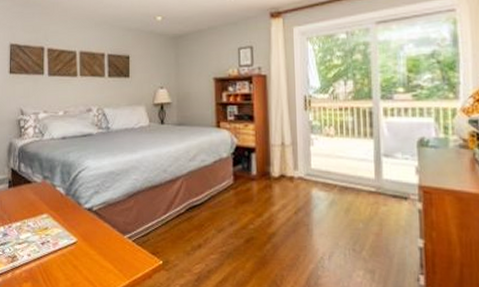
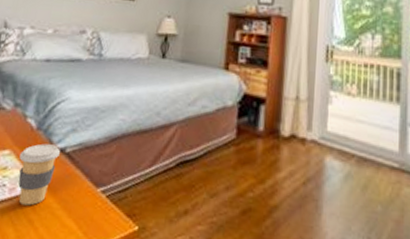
coffee cup: none [56,206,88,255] -> present [18,143,60,206]

